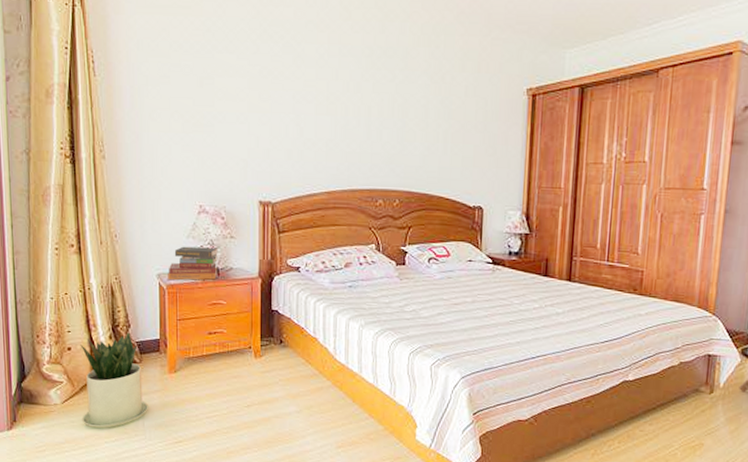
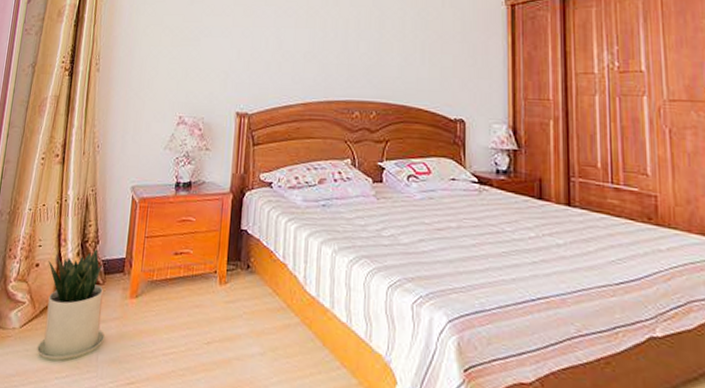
books: present [168,246,218,281] -> none [141,158,193,195]

